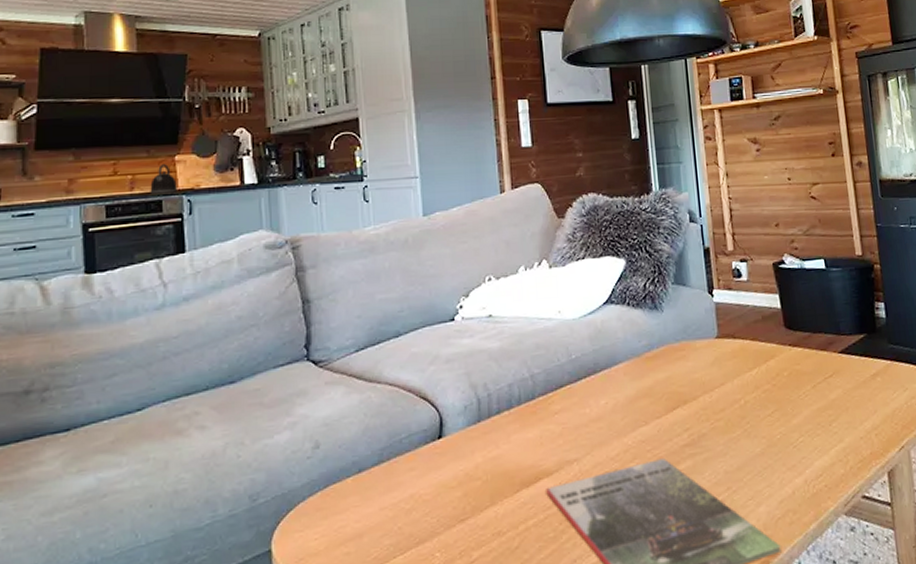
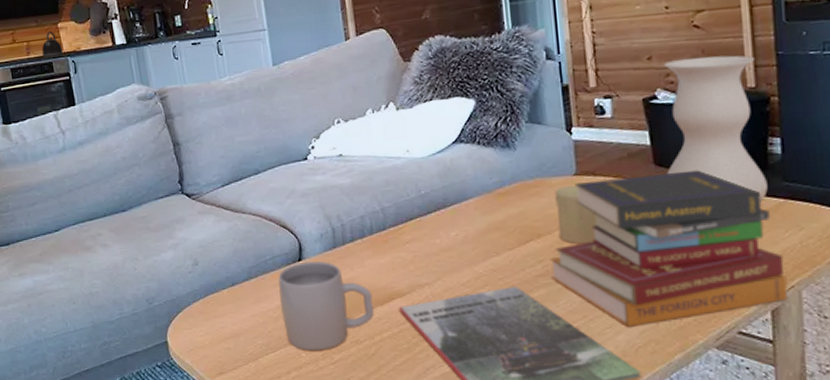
mug: none [413,437,519,550] -> present [278,261,374,351]
books: none [695,333,900,497] -> present [550,170,788,327]
candle: none [699,348,738,410] -> present [554,185,597,245]
vase: none [788,225,878,364] -> present [663,55,768,202]

